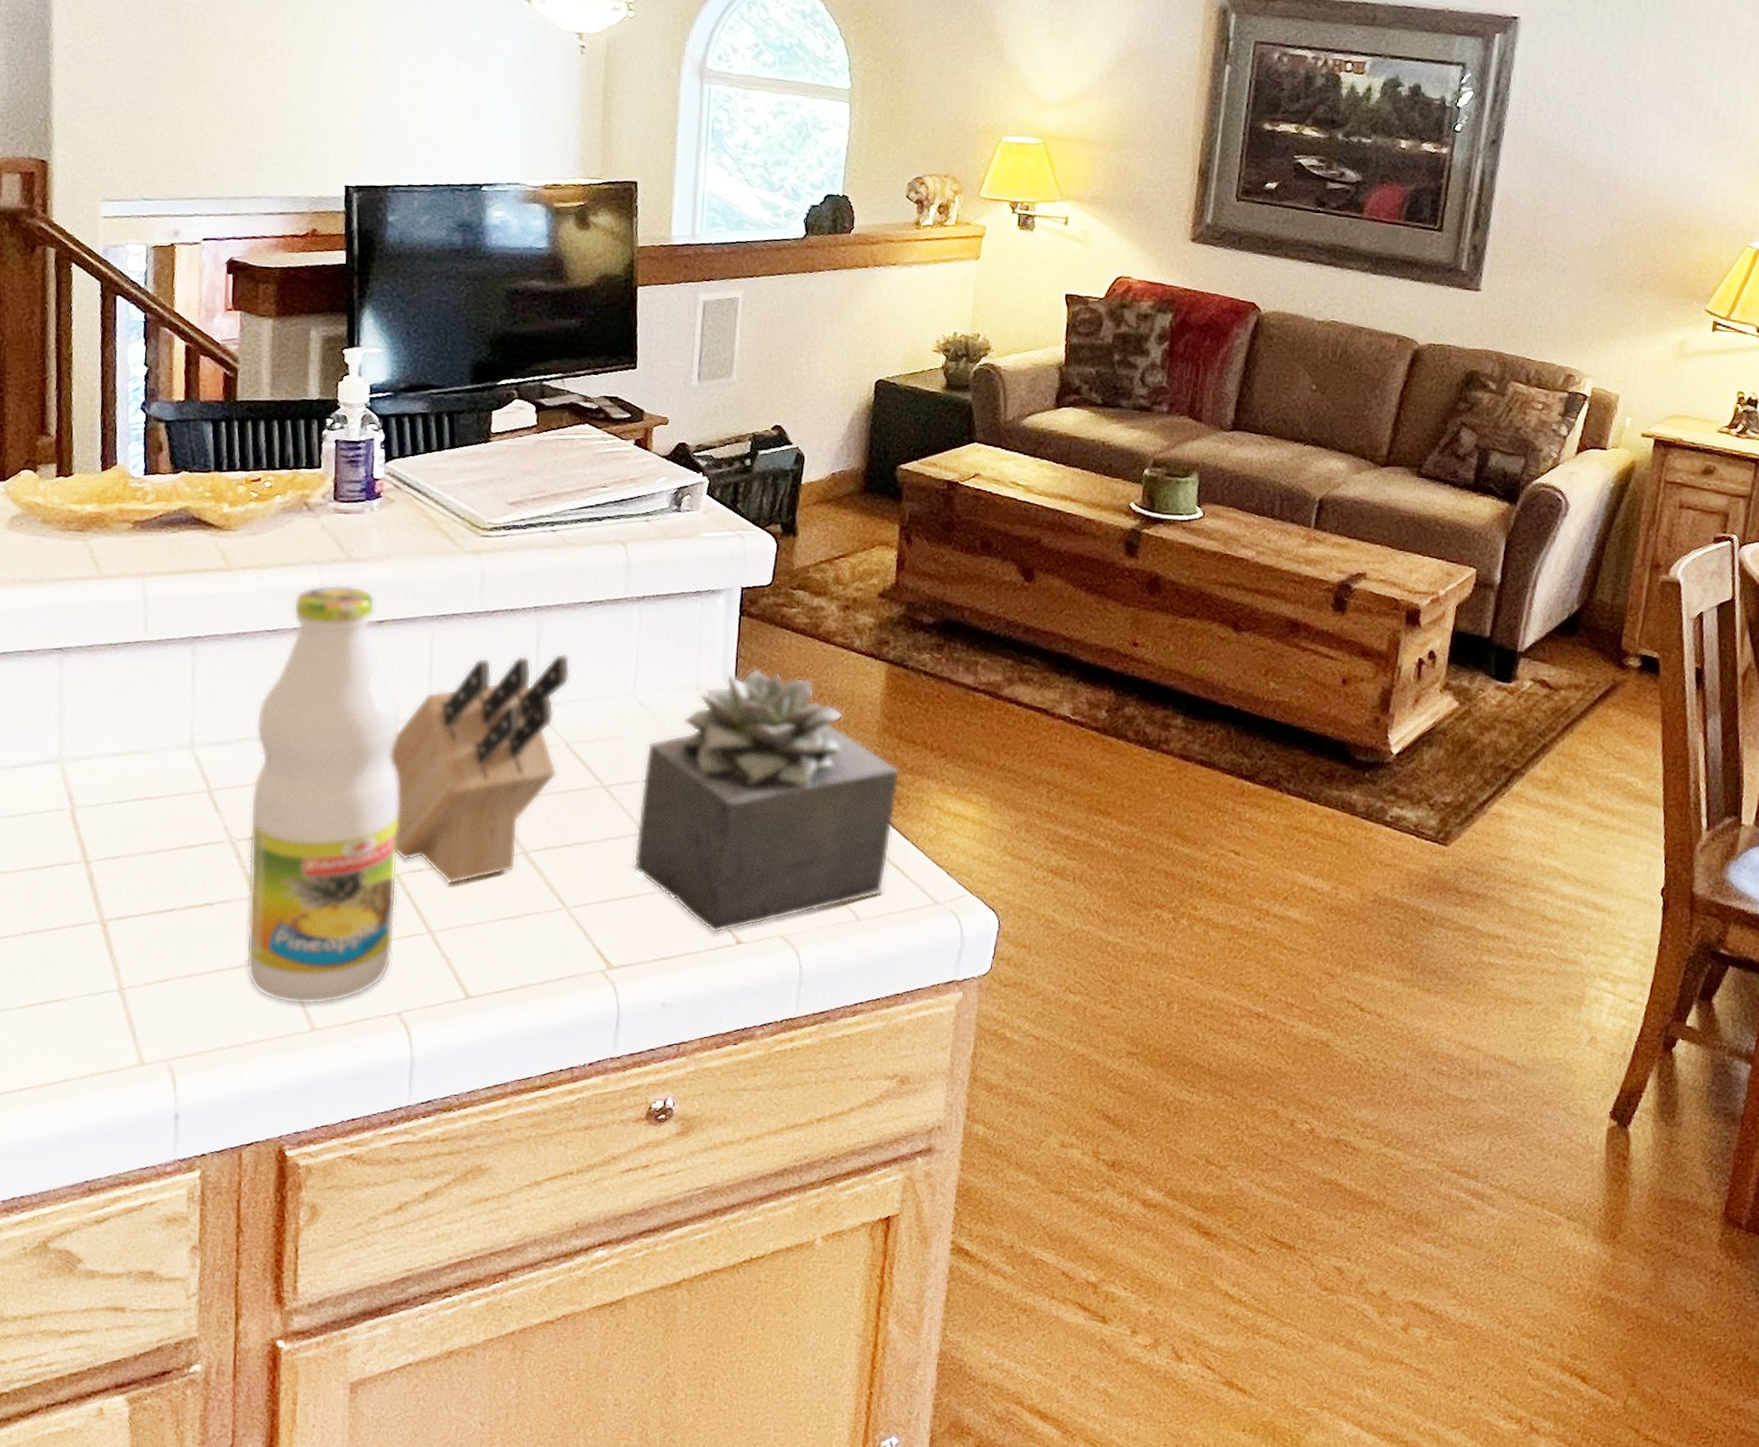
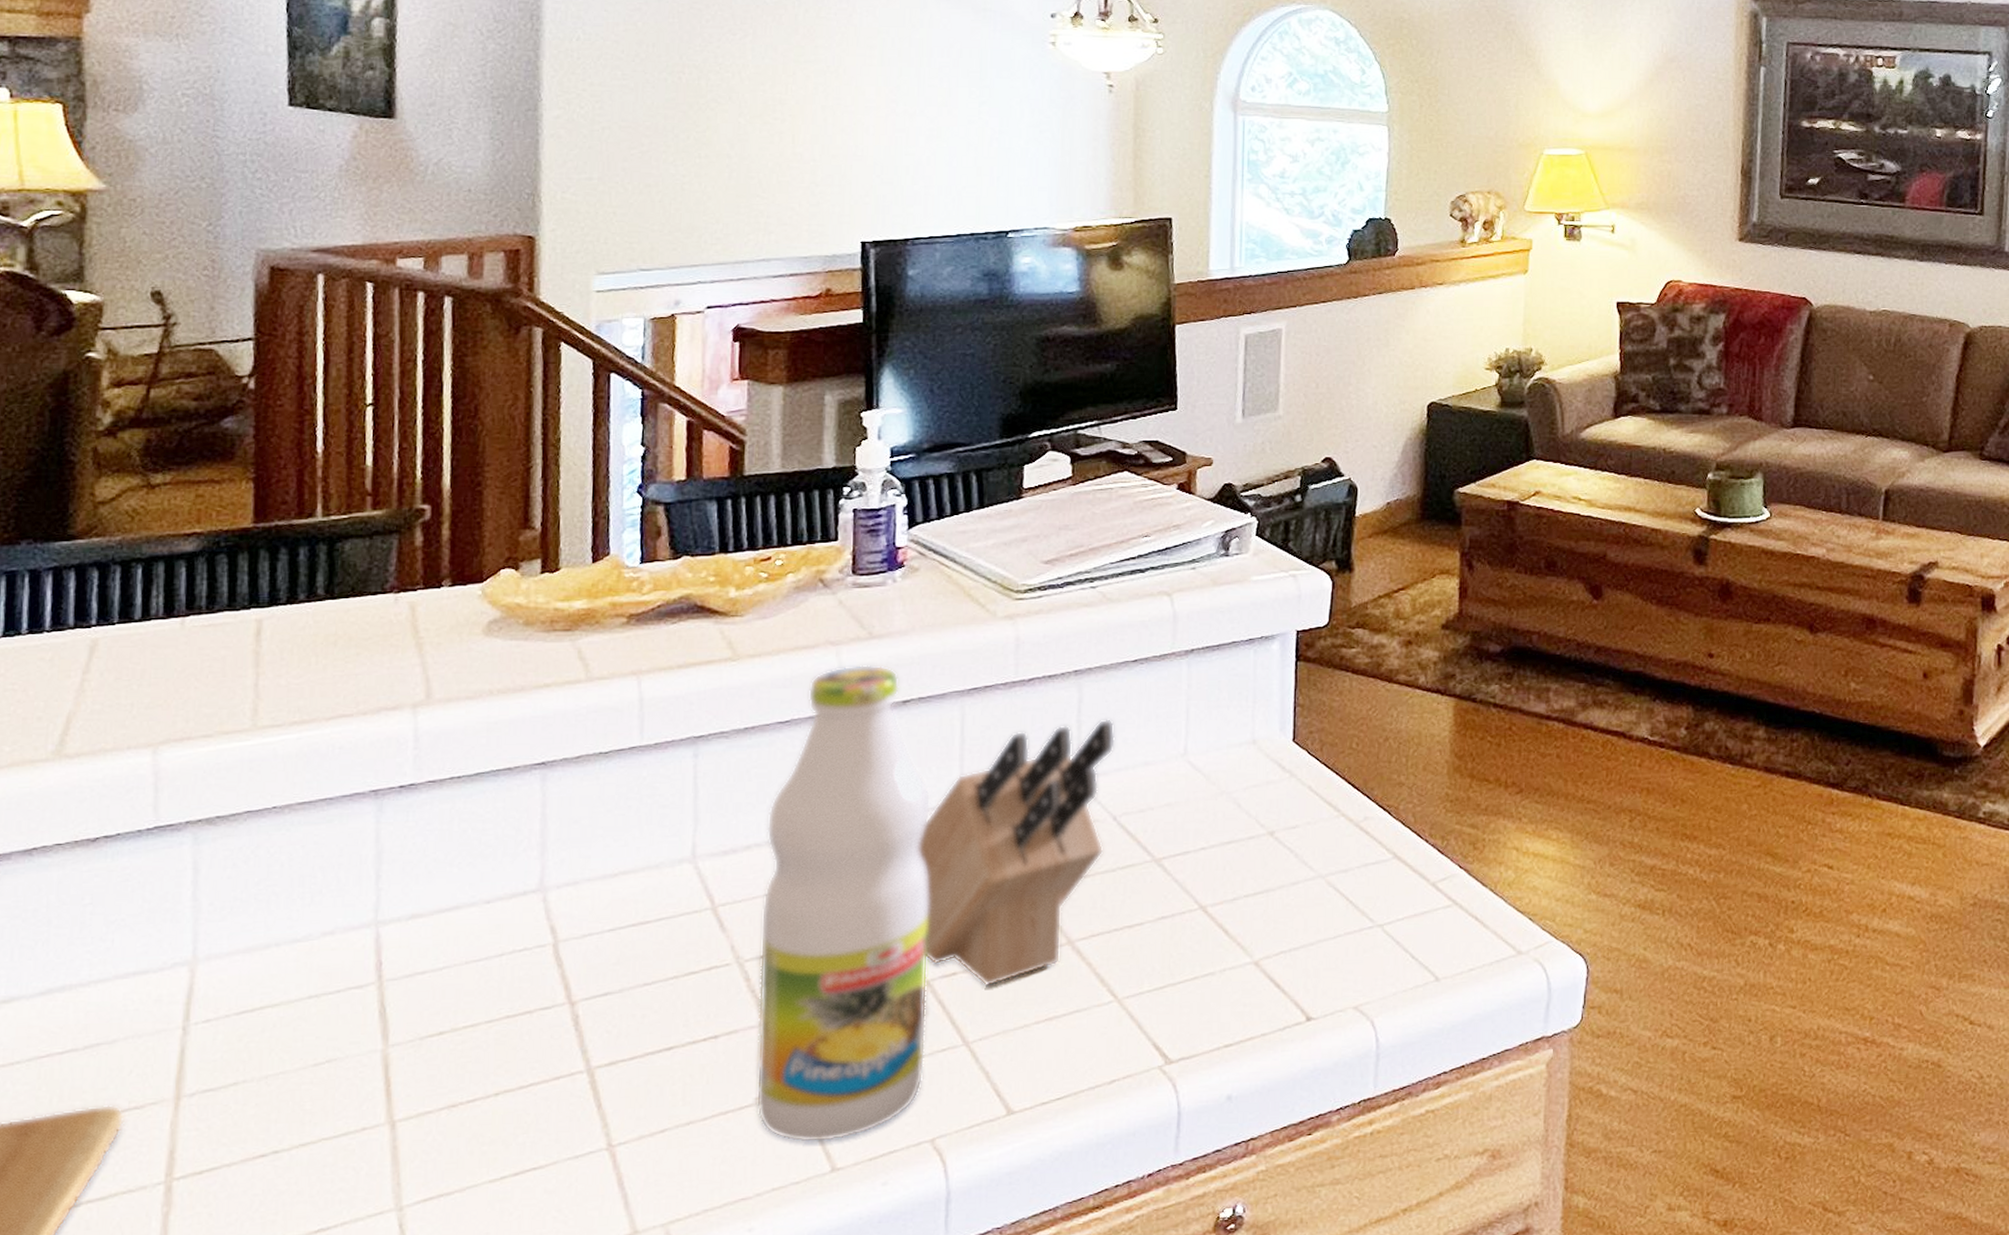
succulent plant: present [631,668,900,934] -> none [1188,716,1474,1012]

